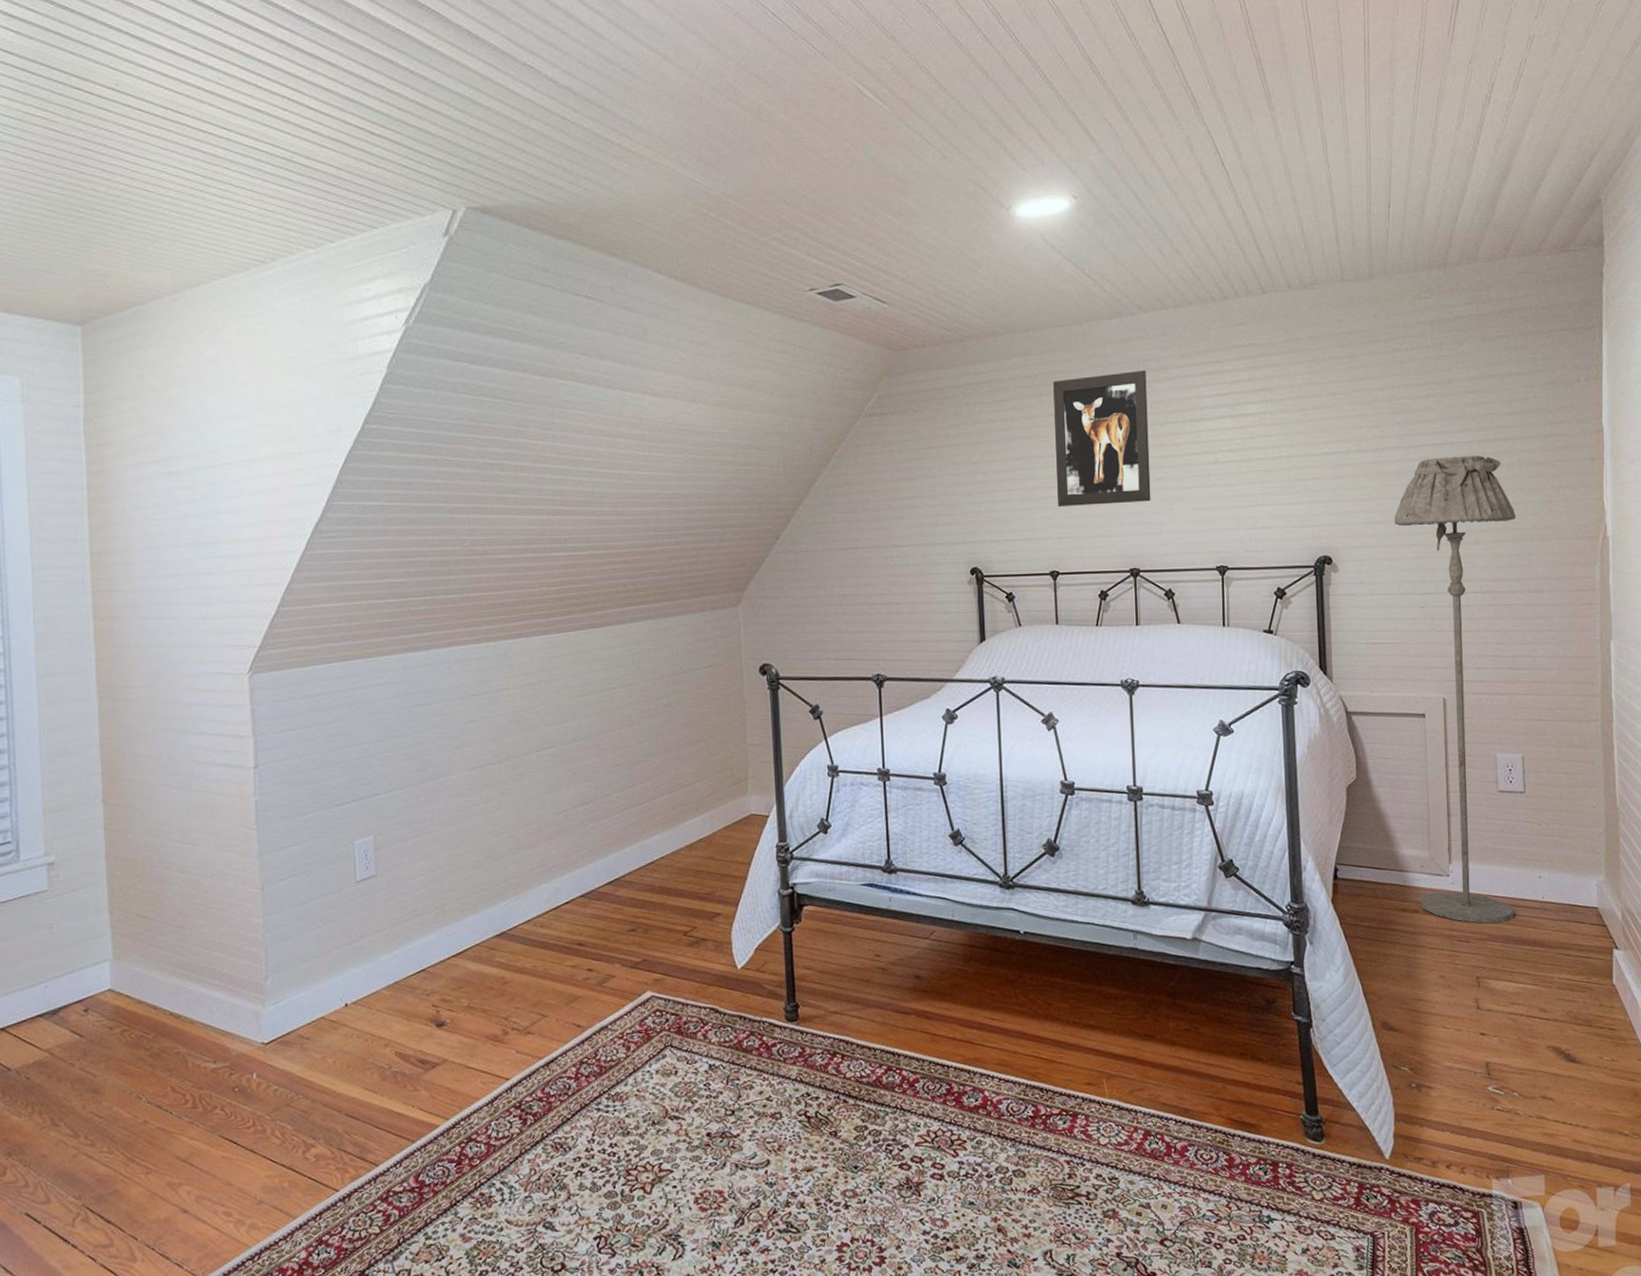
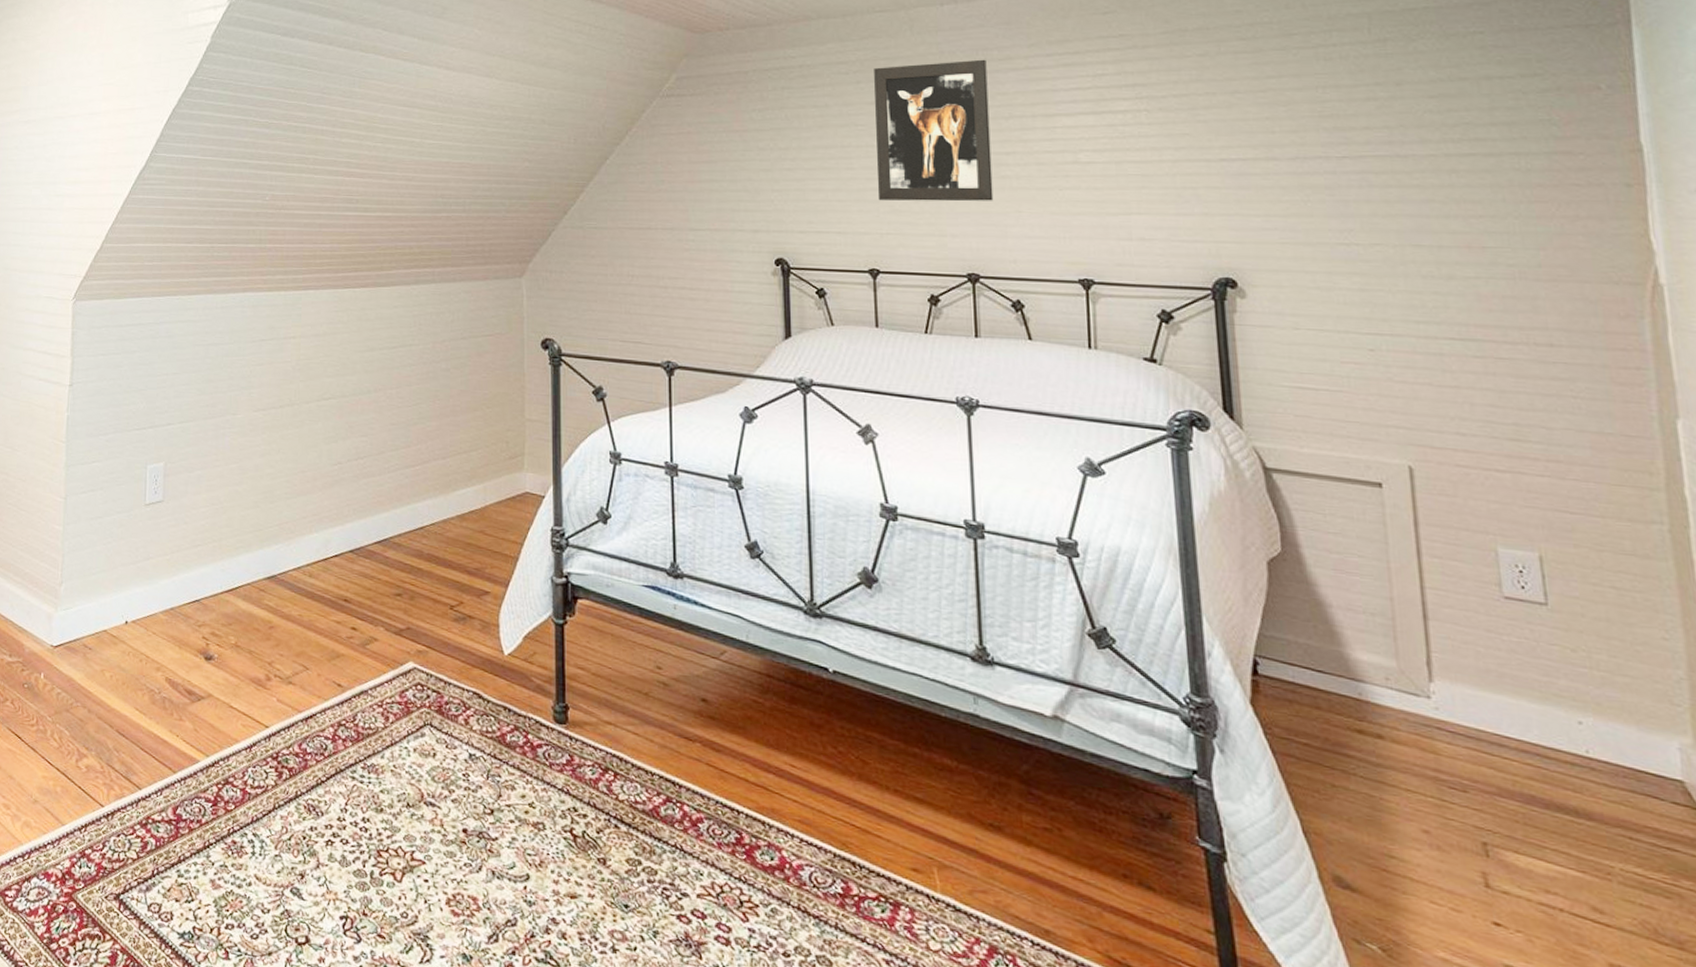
floor lamp: present [1394,455,1516,924] -> none [1324,172,1540,775]

